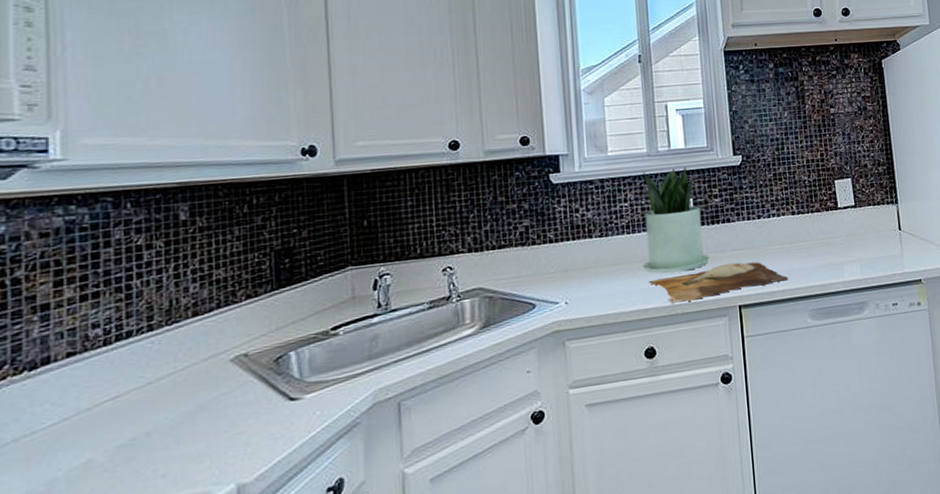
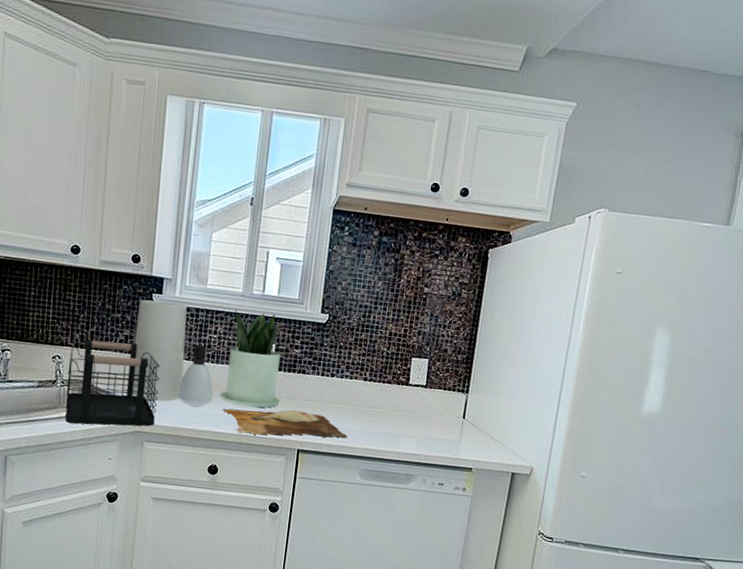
dish rack: none [463,232,575,342] -> present [65,339,160,426]
vase: none [535,178,599,293] -> present [132,299,188,402]
soap dispenser: none [596,217,635,288] -> present [178,344,218,407]

